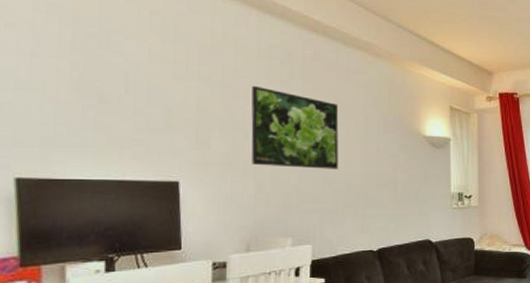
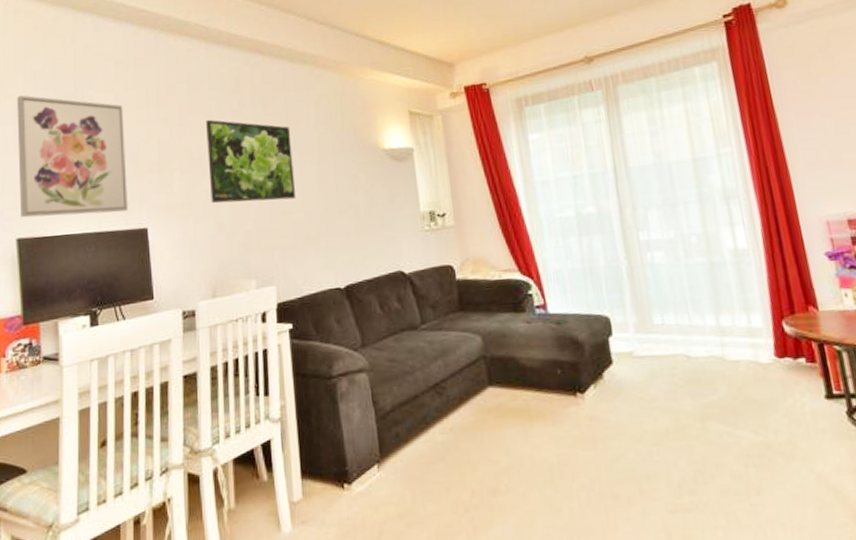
wall art: none [21,26,159,163] -> present [17,95,128,218]

